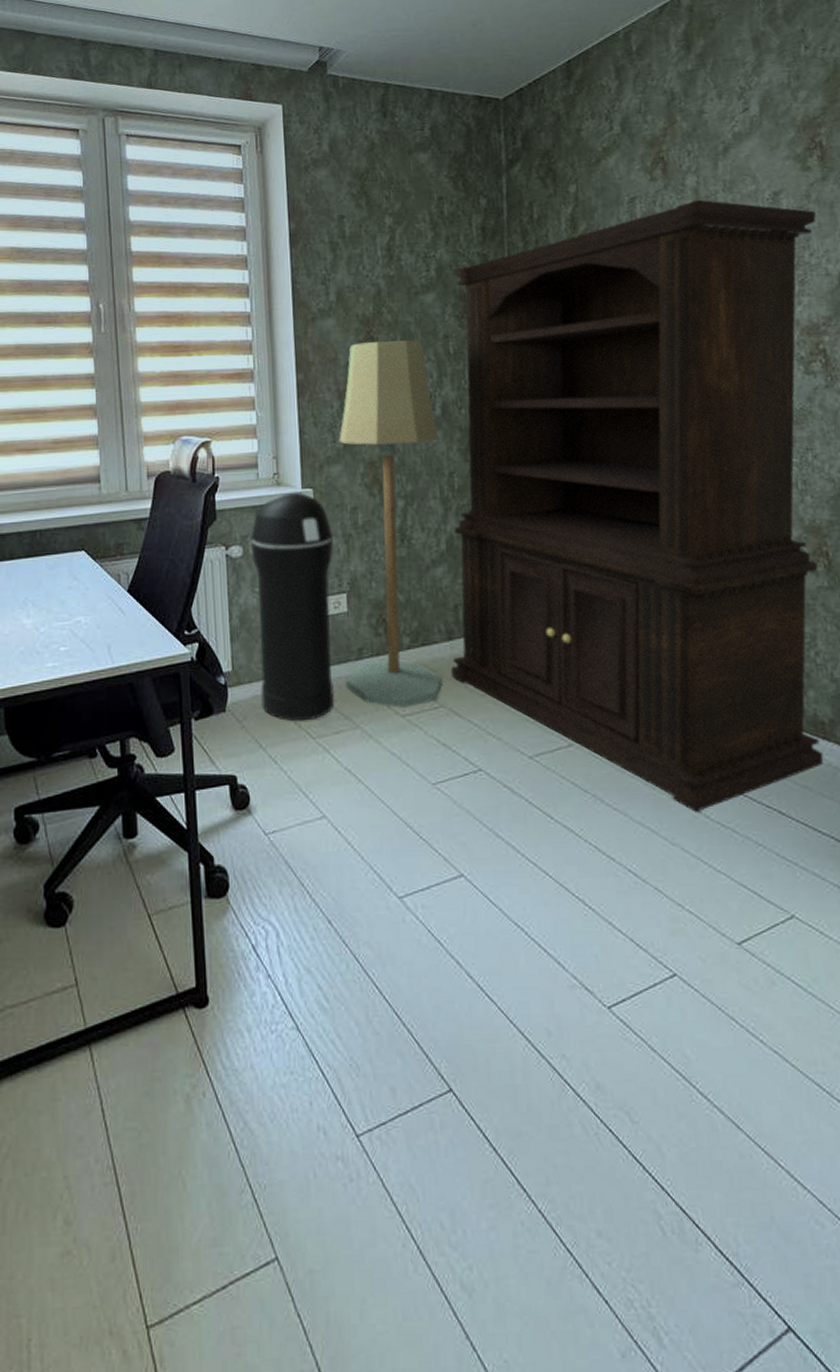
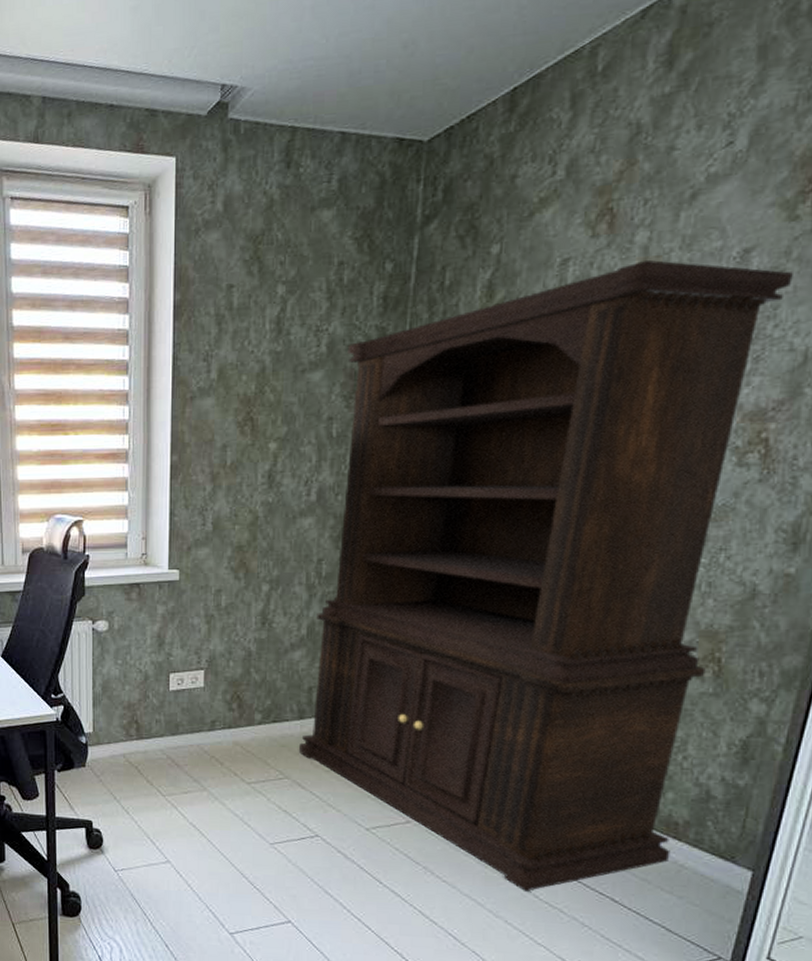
trash can: present [251,493,335,722] -> none [116,573,195,780]
floor lamp: present [339,340,443,708] -> none [197,422,311,776]

